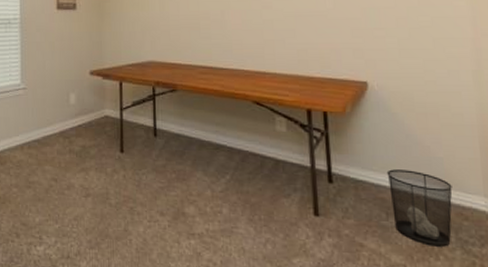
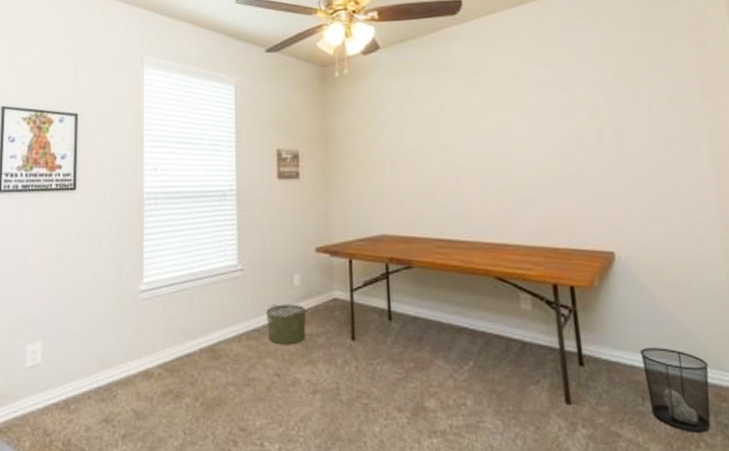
basket: none [46,119,81,155] -> present [266,304,307,345]

